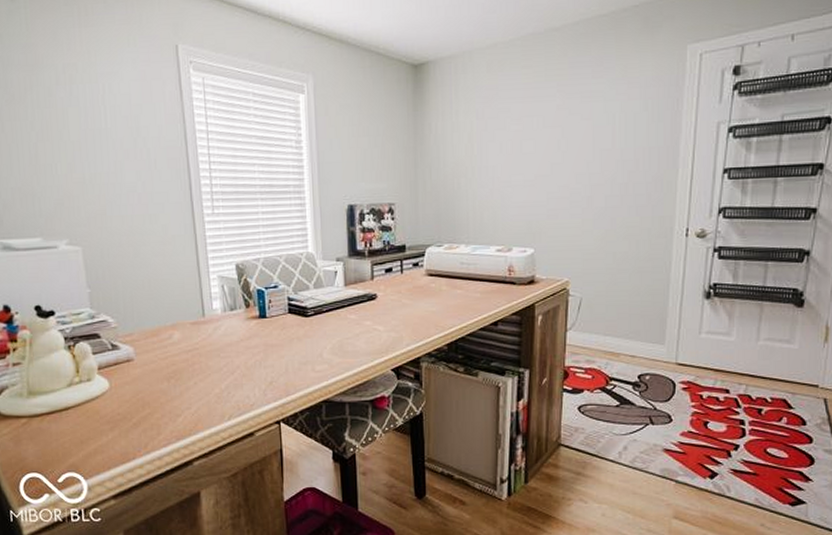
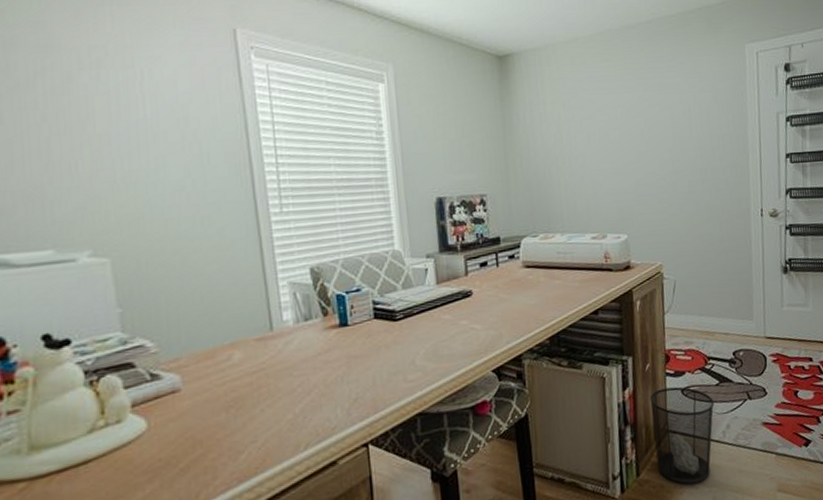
waste bin: none [544,403,612,499] -> present [649,386,714,485]

